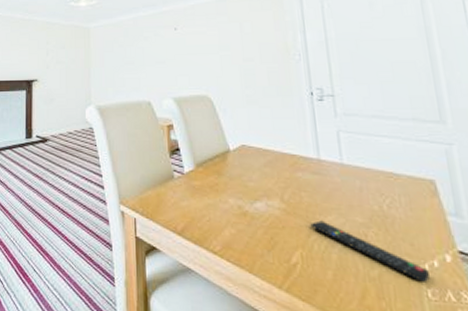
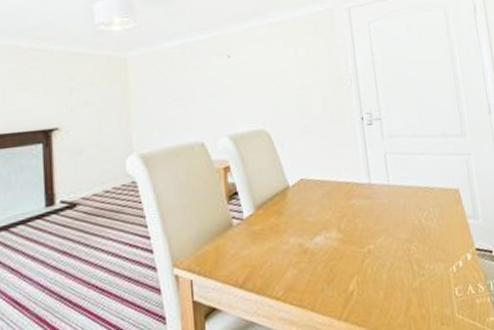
remote control: present [310,220,430,282] -> none [364,243,457,283]

